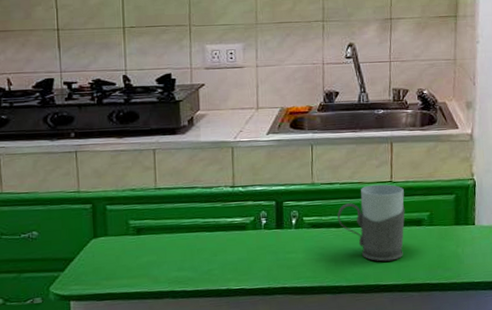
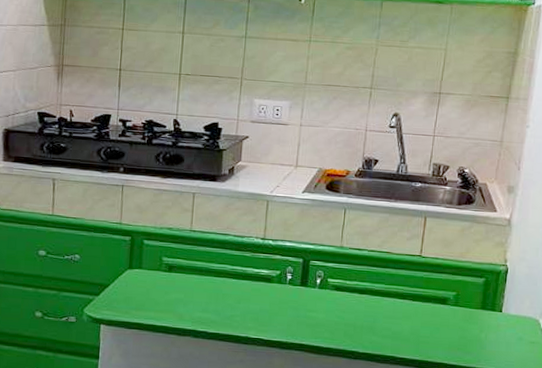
mug: present [337,184,405,262] -> none [362,256,432,335]

